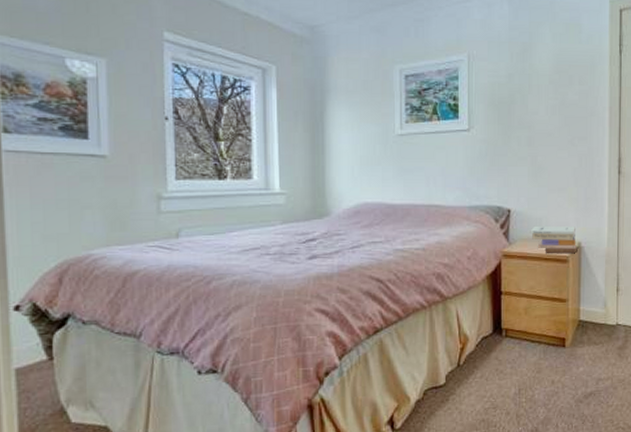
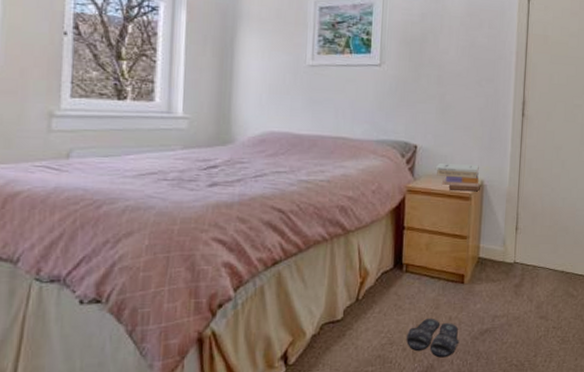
slippers: none [510,382,564,421] -> present [407,318,460,358]

